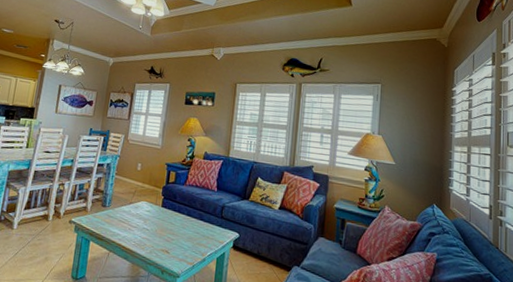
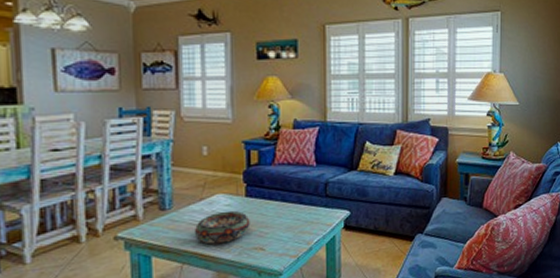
decorative bowl: none [122,215,162,241] -> present [195,210,250,244]

